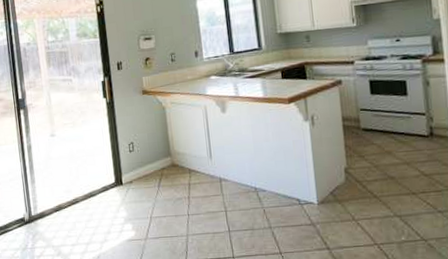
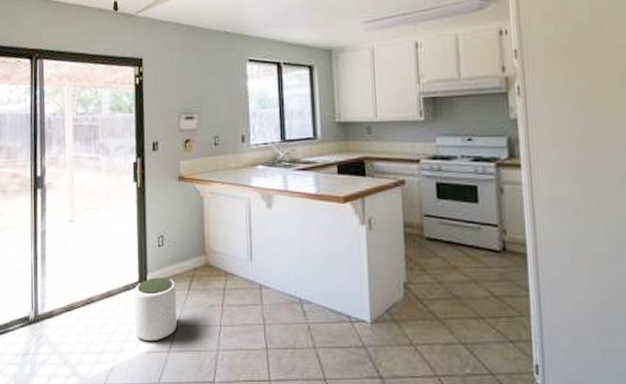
plant pot: none [111,177,151,232] -> present [133,277,177,342]

